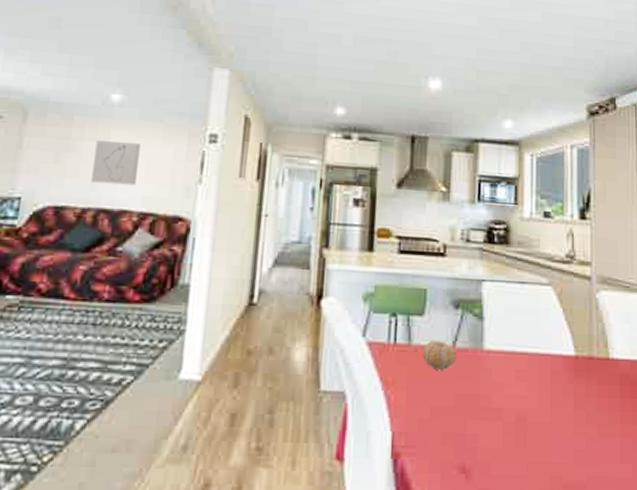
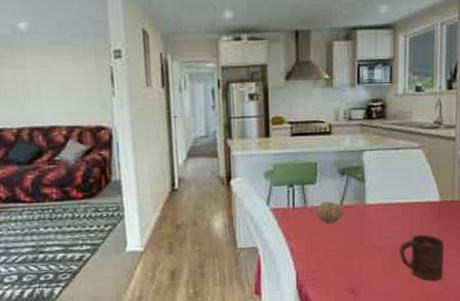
wall art: present [91,141,140,186] -> none [15,66,58,106]
cup: none [525,398,583,466] -> present [399,234,445,281]

